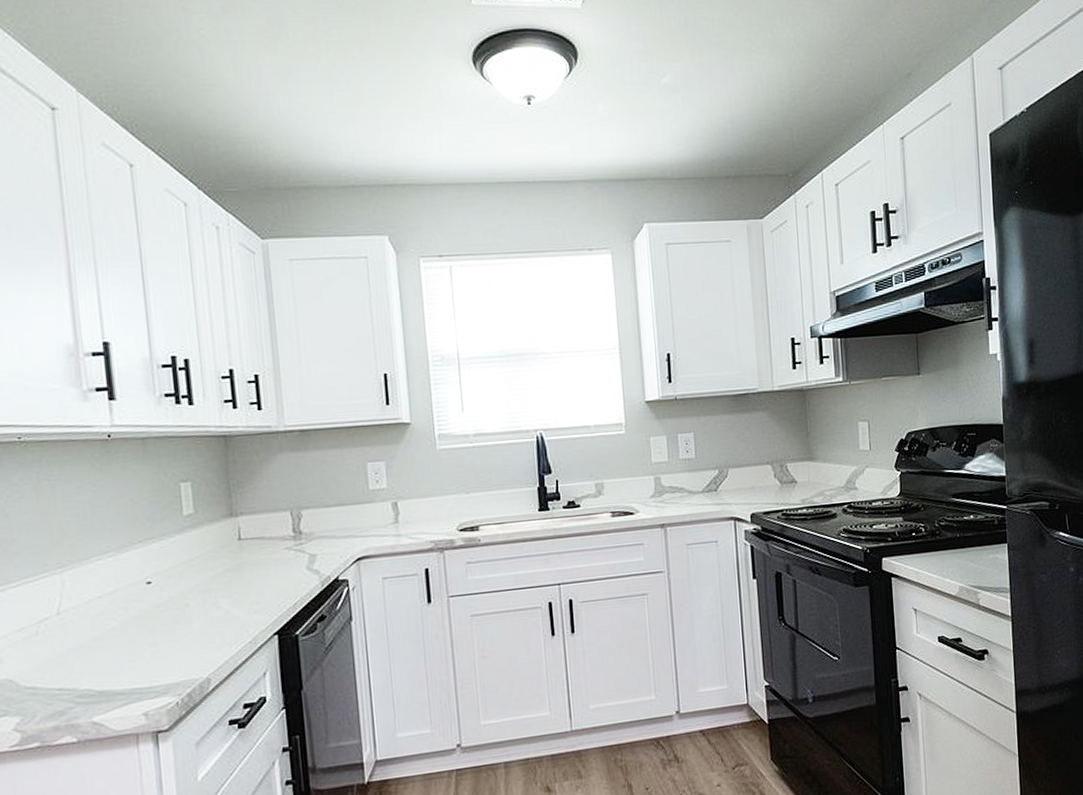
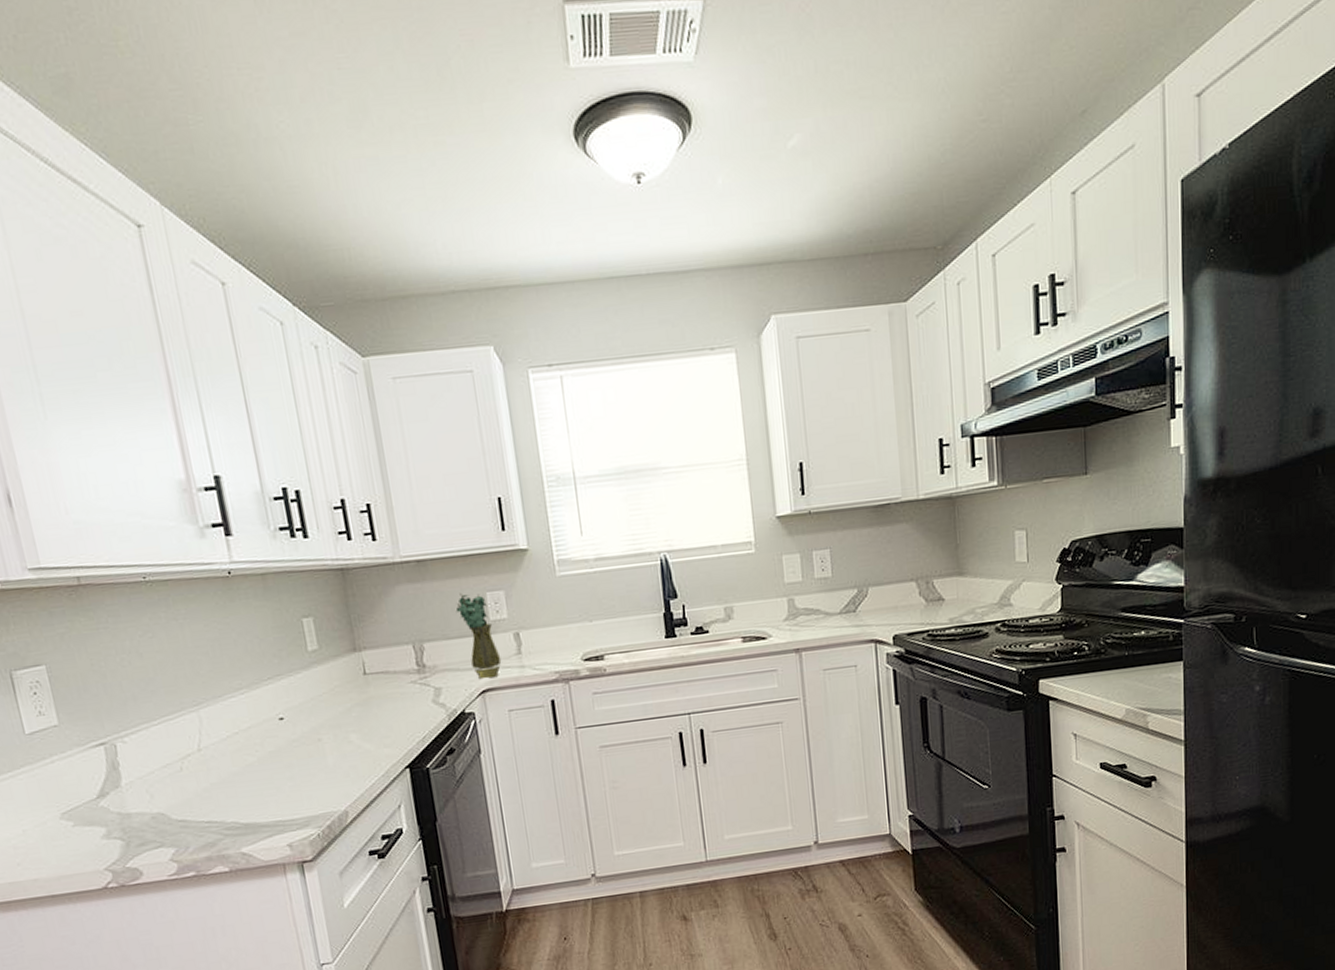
vase: none [336,462,379,547] -> present [456,592,502,680]

